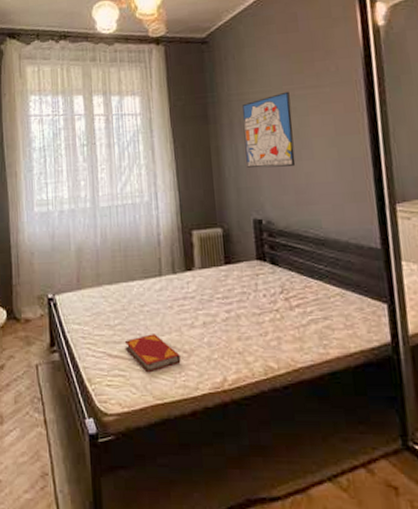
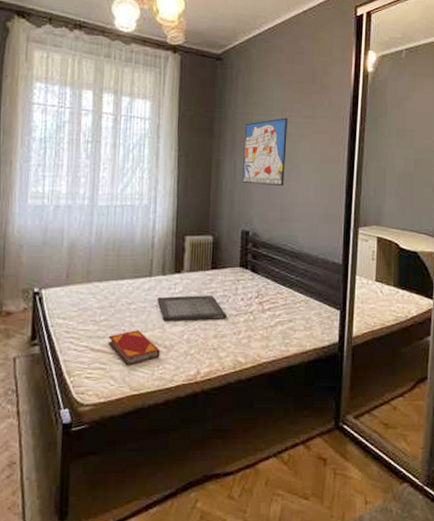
serving tray: none [170,293,249,322] -> present [157,295,226,320]

